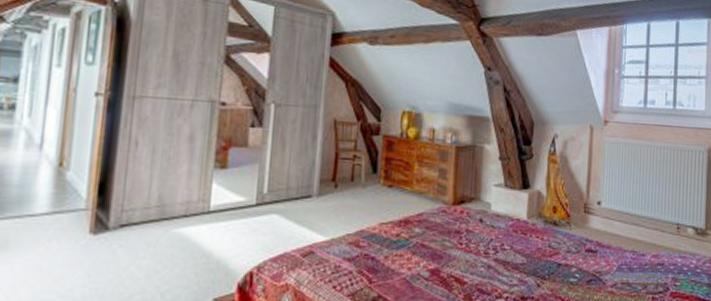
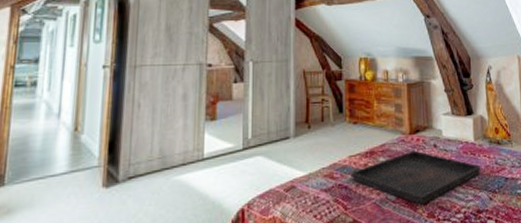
serving tray: none [379,223,532,285] -> present [350,150,481,205]

